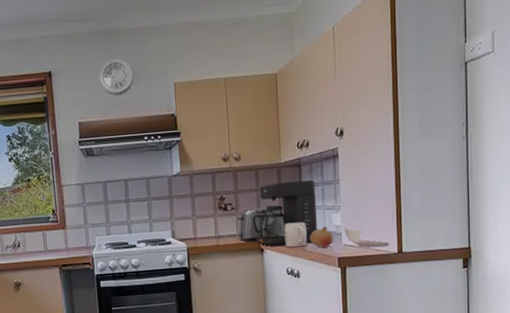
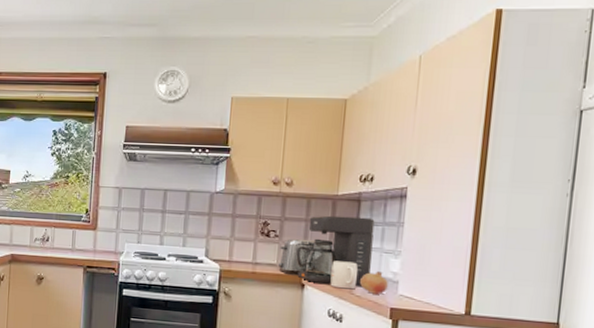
bowl: present [345,228,391,248] -> none [403,276,458,306]

